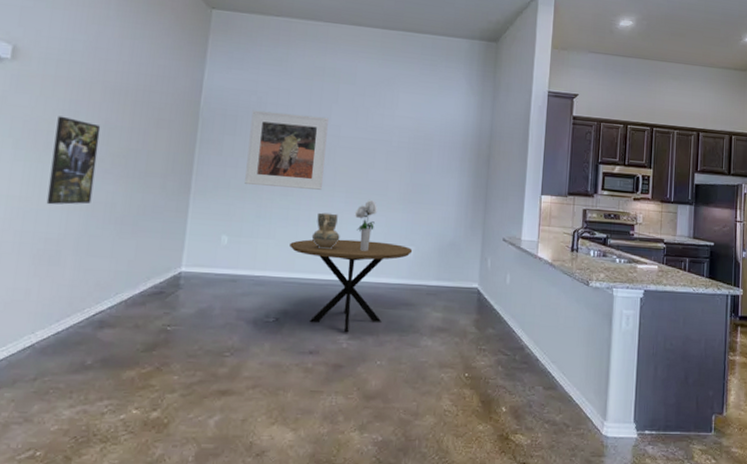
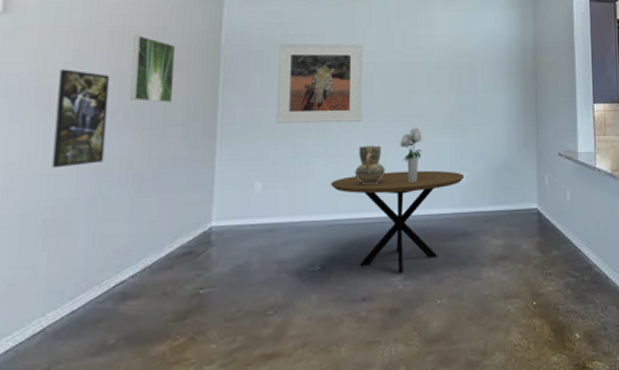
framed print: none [116,90,160,156] -> present [129,35,176,103]

